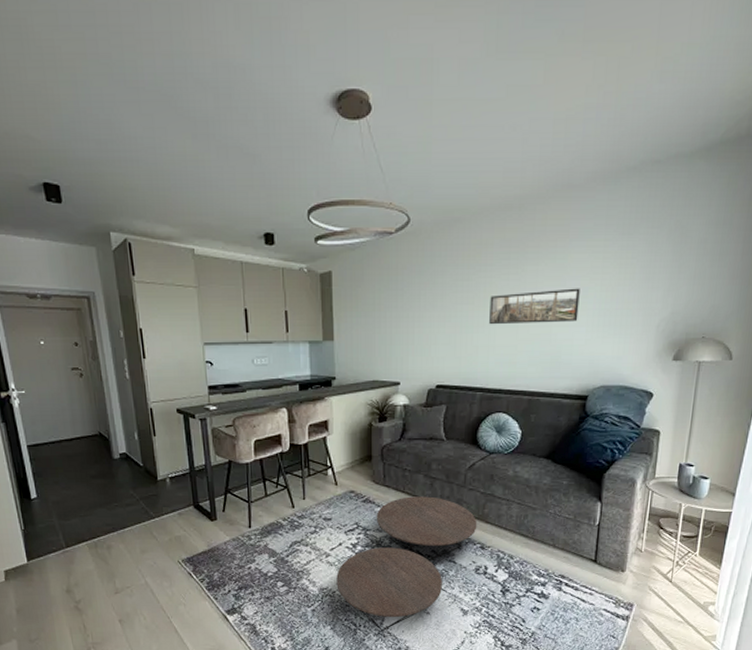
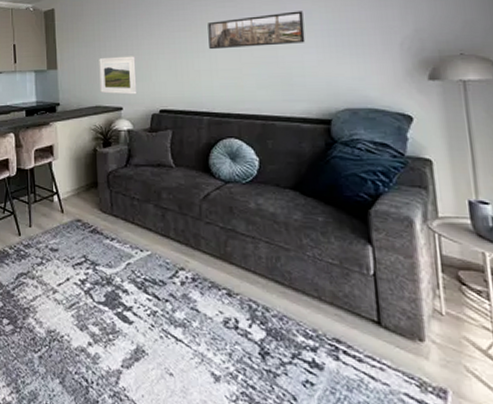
coffee table: present [336,496,478,632] -> none [64,228,220,394]
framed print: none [378,328,416,369] -> present [99,56,137,95]

